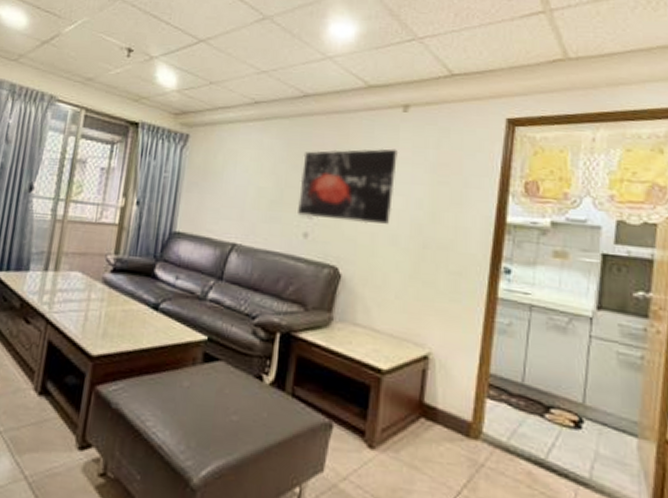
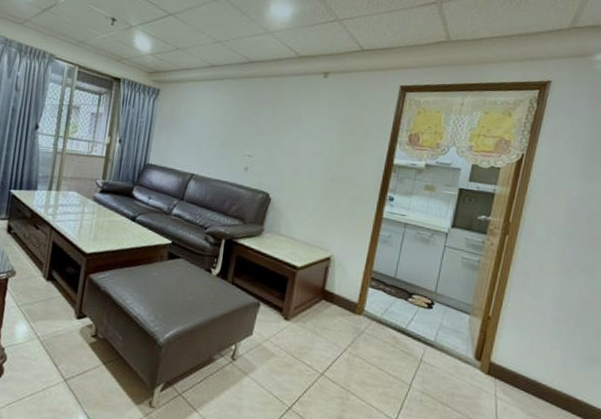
wall art: present [298,148,398,224] -> none [241,105,318,162]

